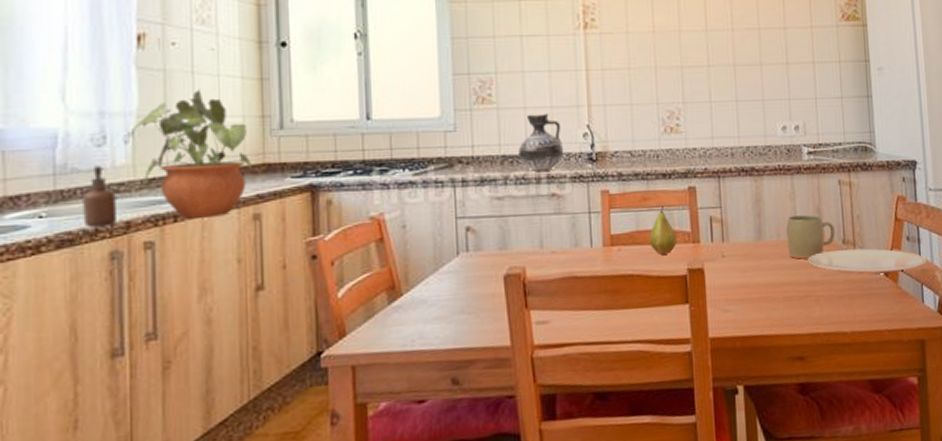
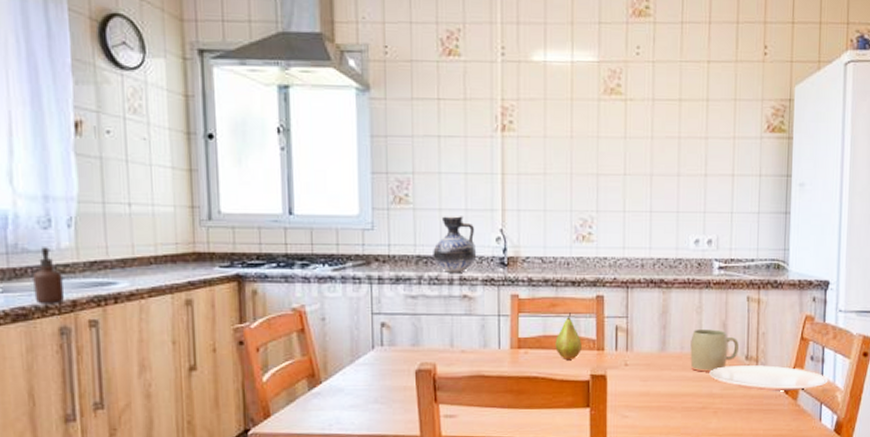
potted plant: present [130,89,253,219] -> none [72,177,184,301]

